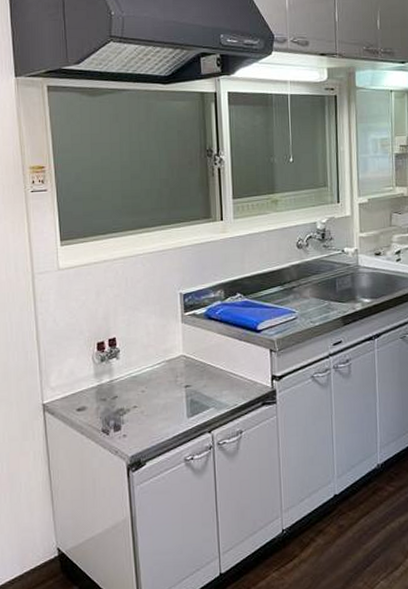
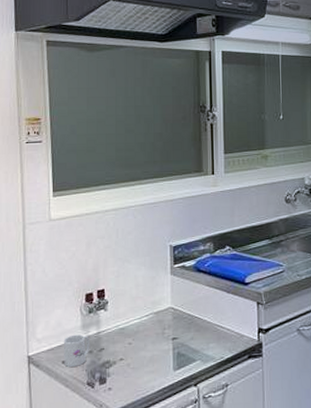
mug: none [76,382,104,414] -> present [63,334,91,367]

